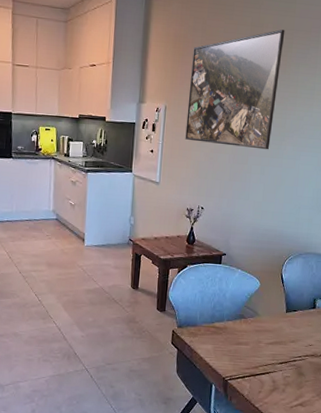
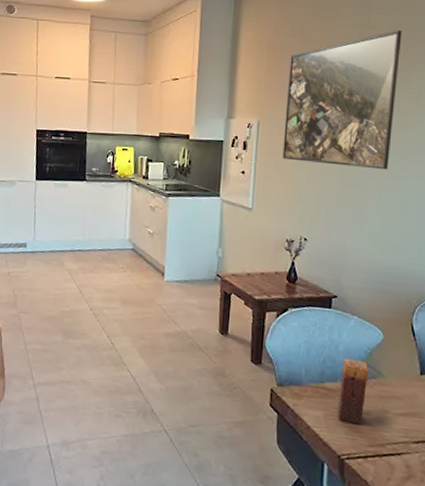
candle: none [223,303,248,354] -> present [337,358,369,425]

